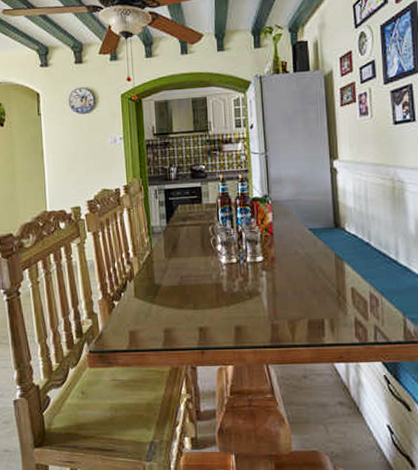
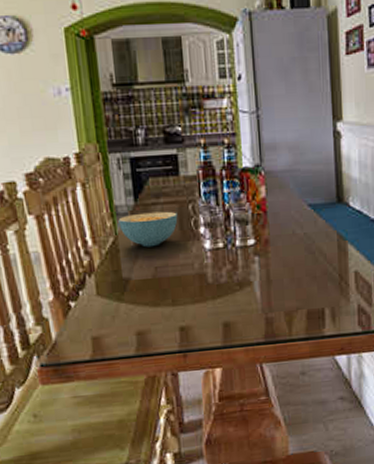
cereal bowl: none [154,231,200,260] -> present [118,211,178,248]

